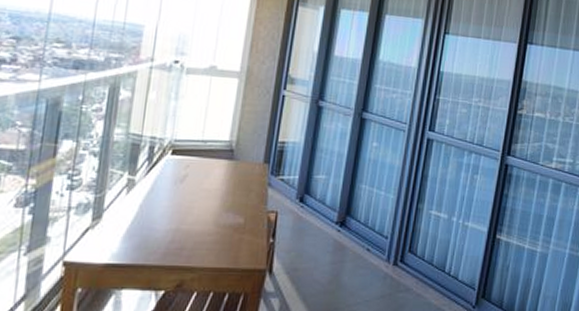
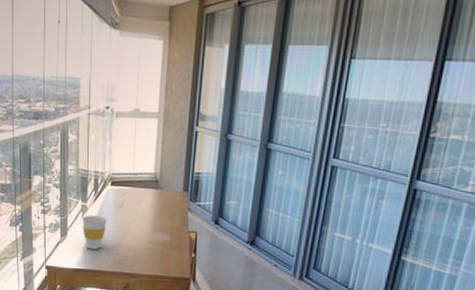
cup: none [125,192,162,237] -> present [81,215,107,250]

